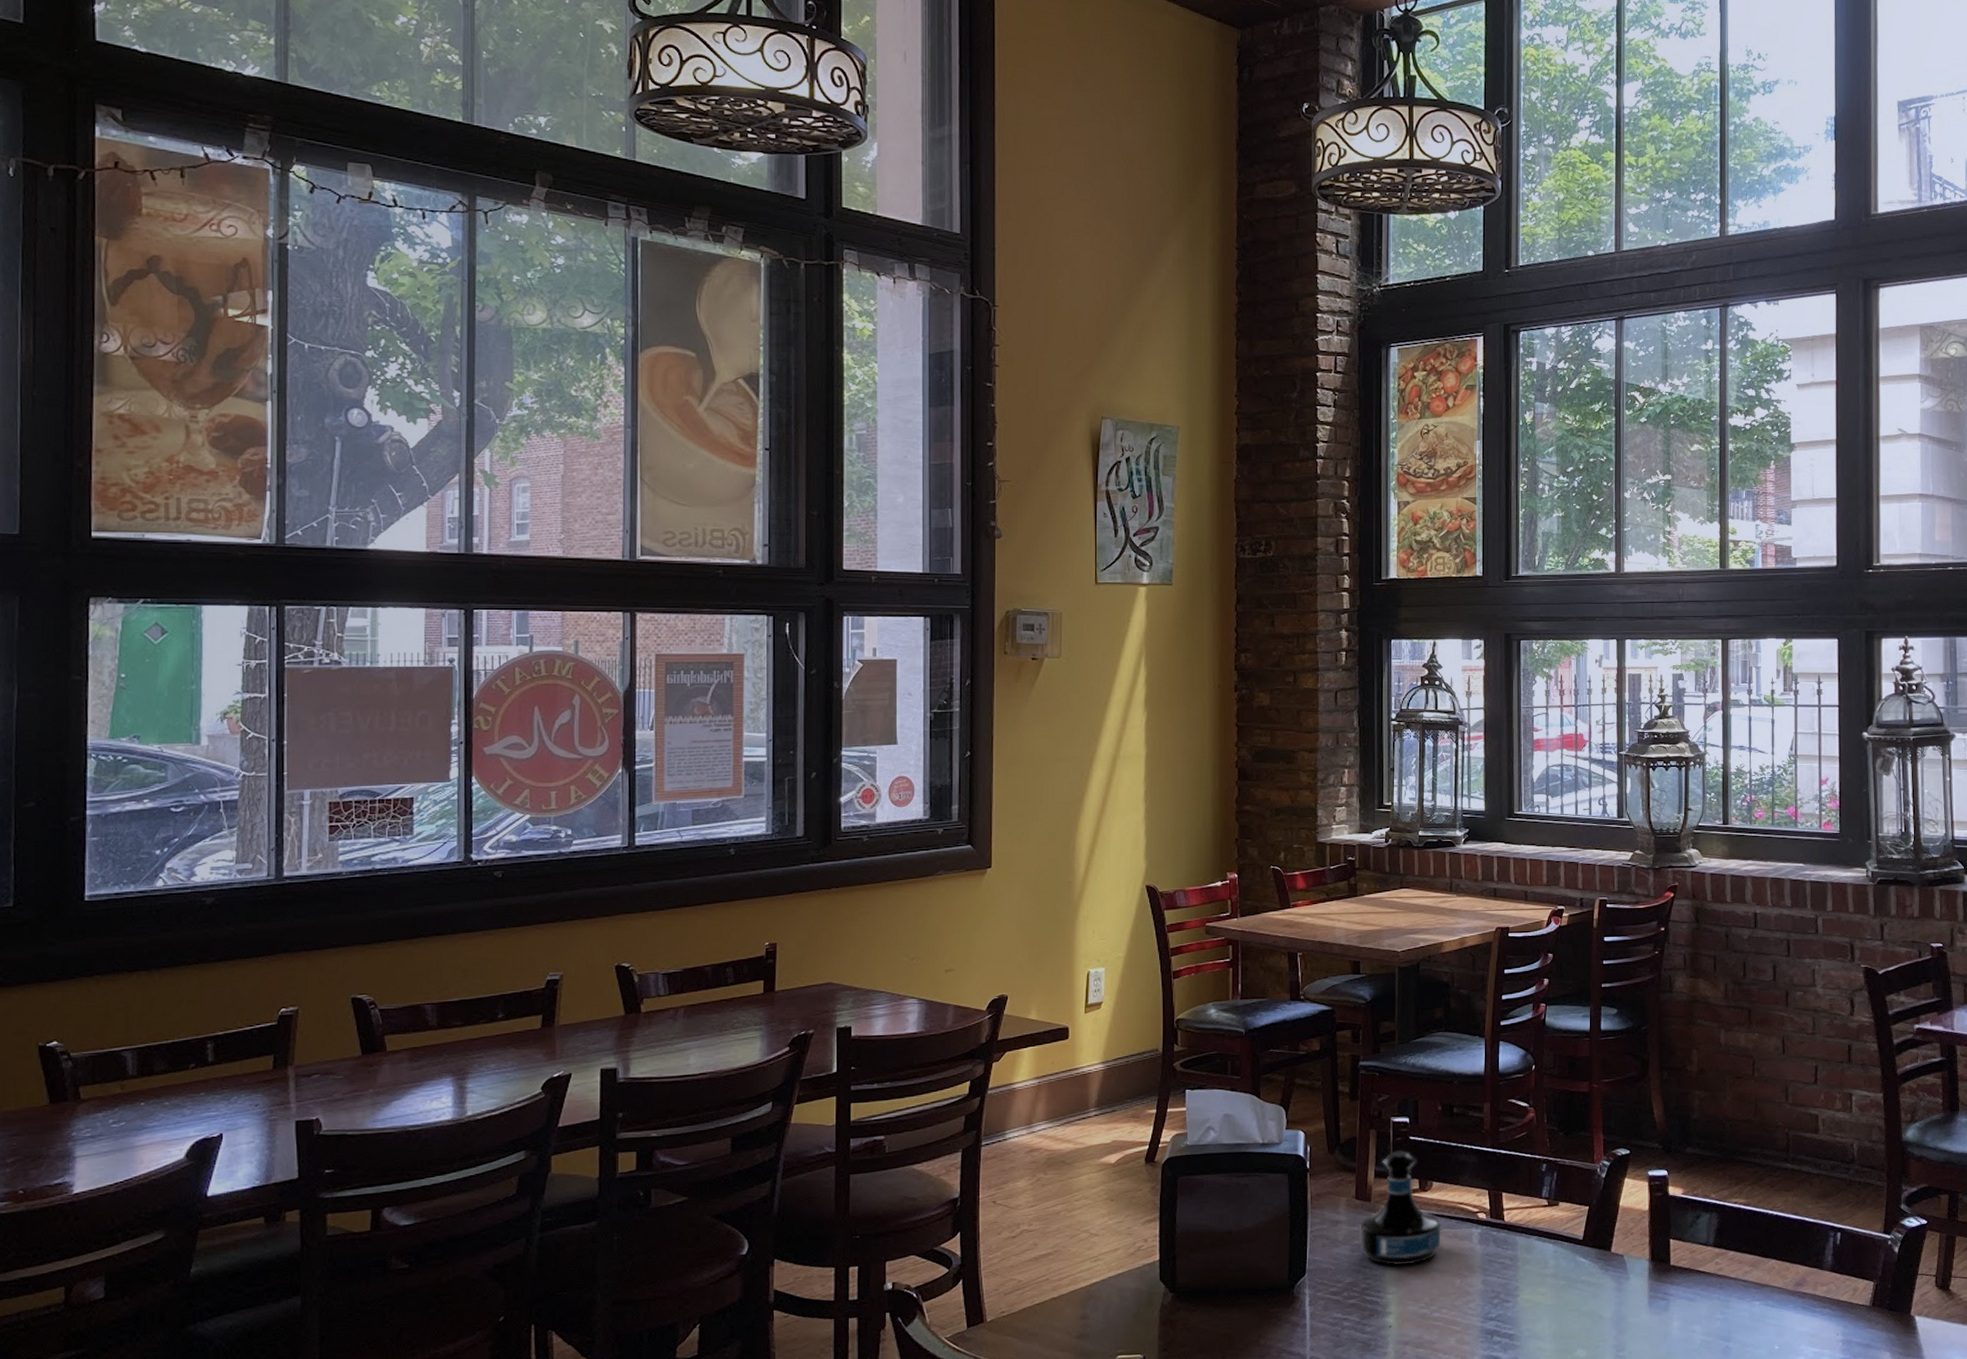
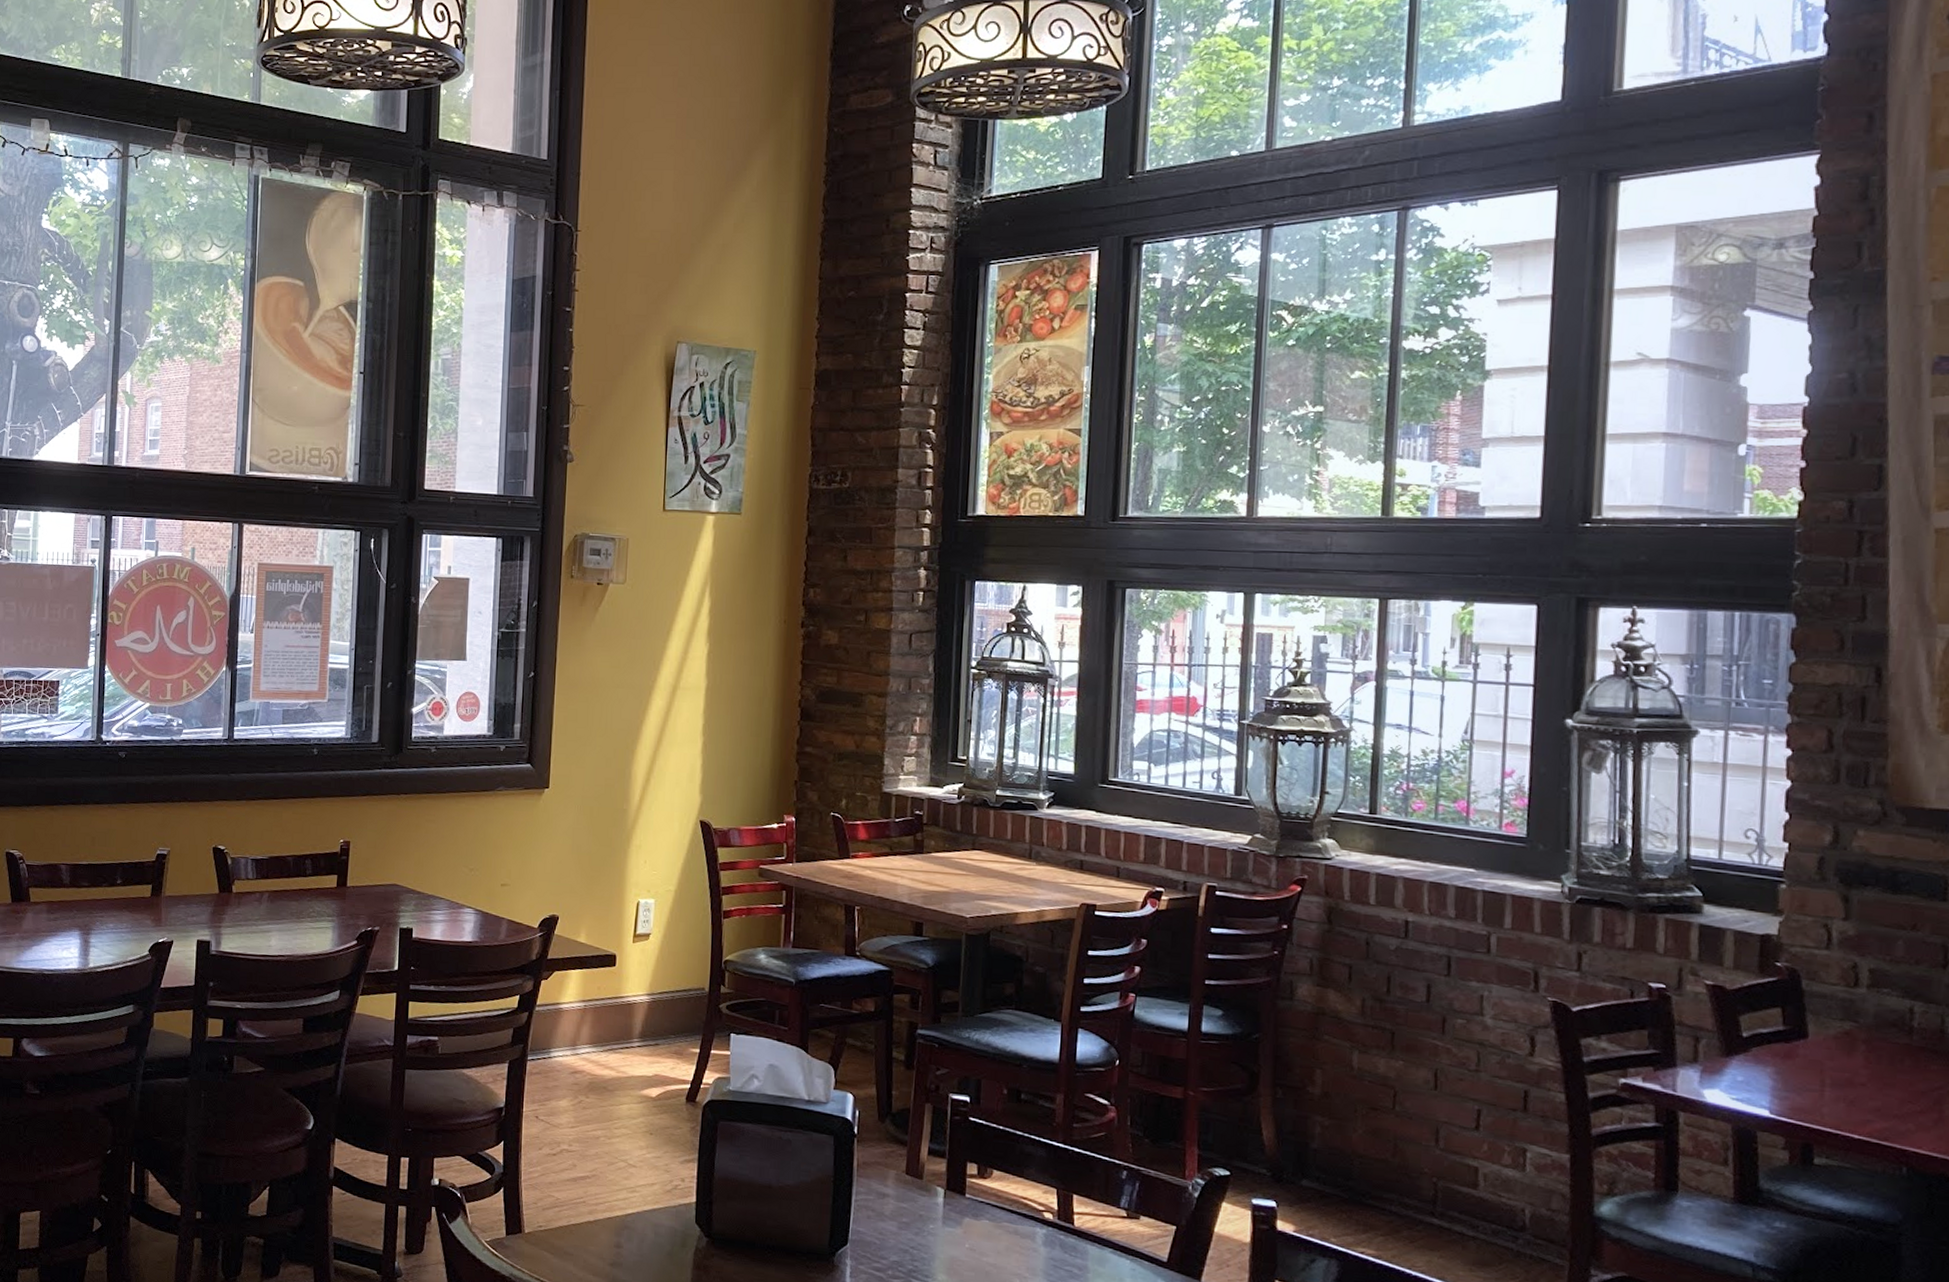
tequila bottle: present [1360,1150,1440,1266] -> none [908,1130,1000,1255]

